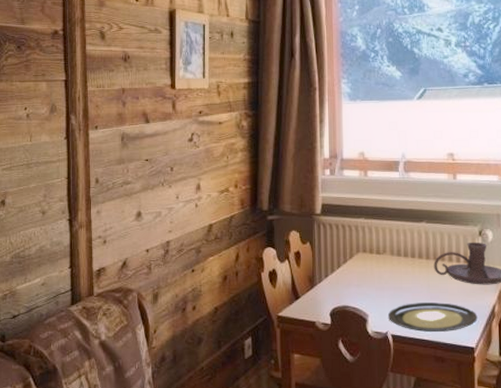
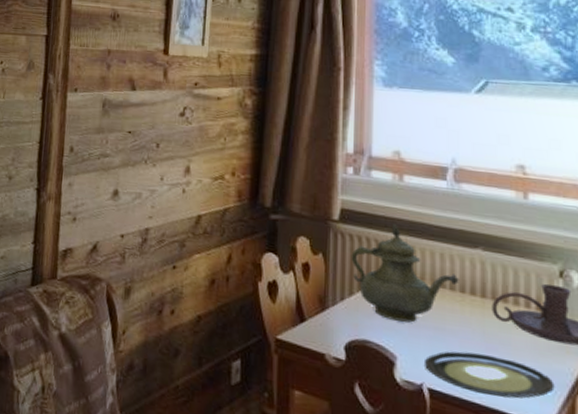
teapot: none [331,211,410,287] -> present [351,224,459,323]

